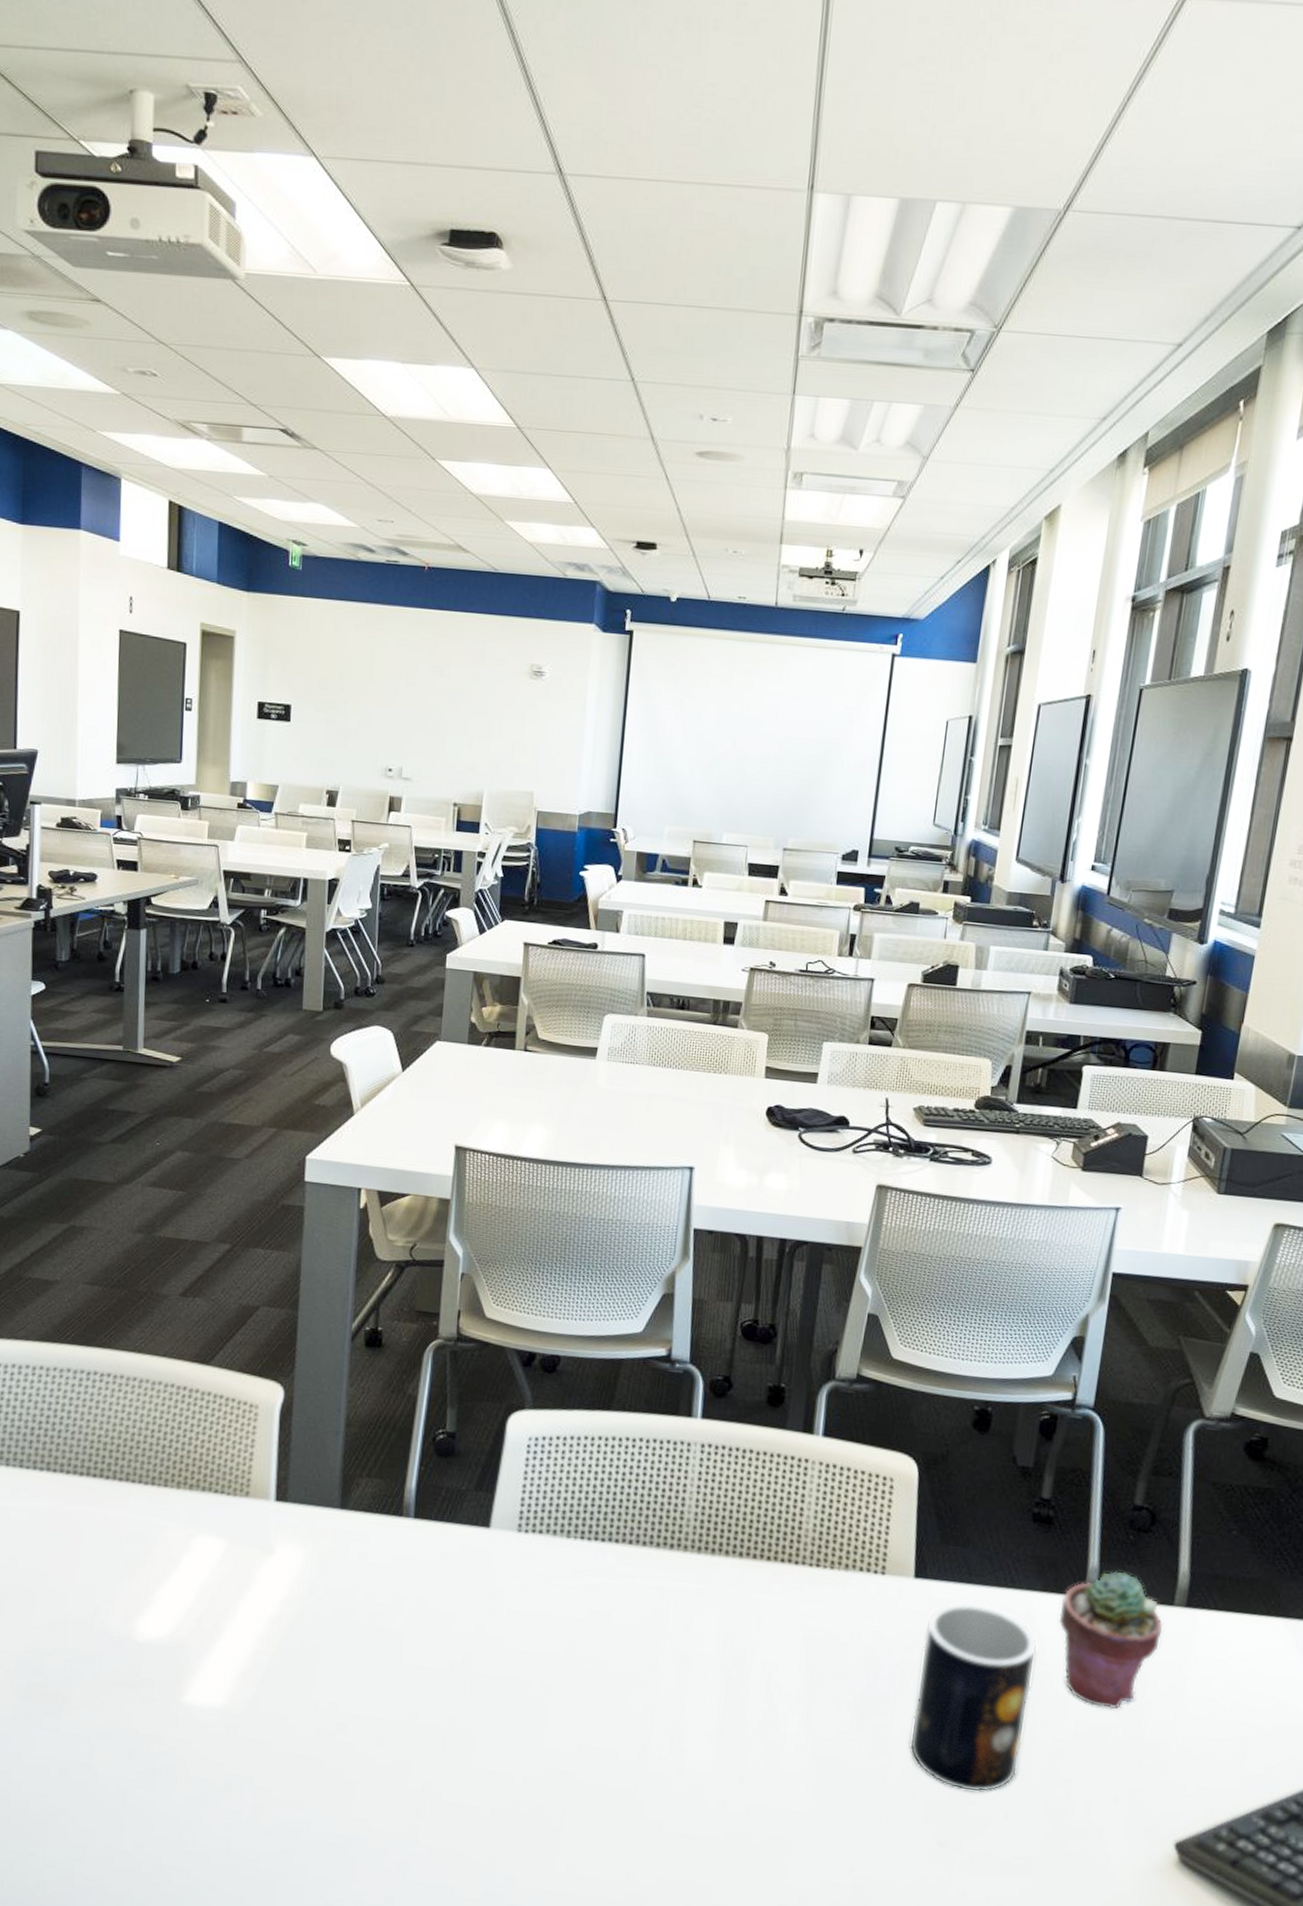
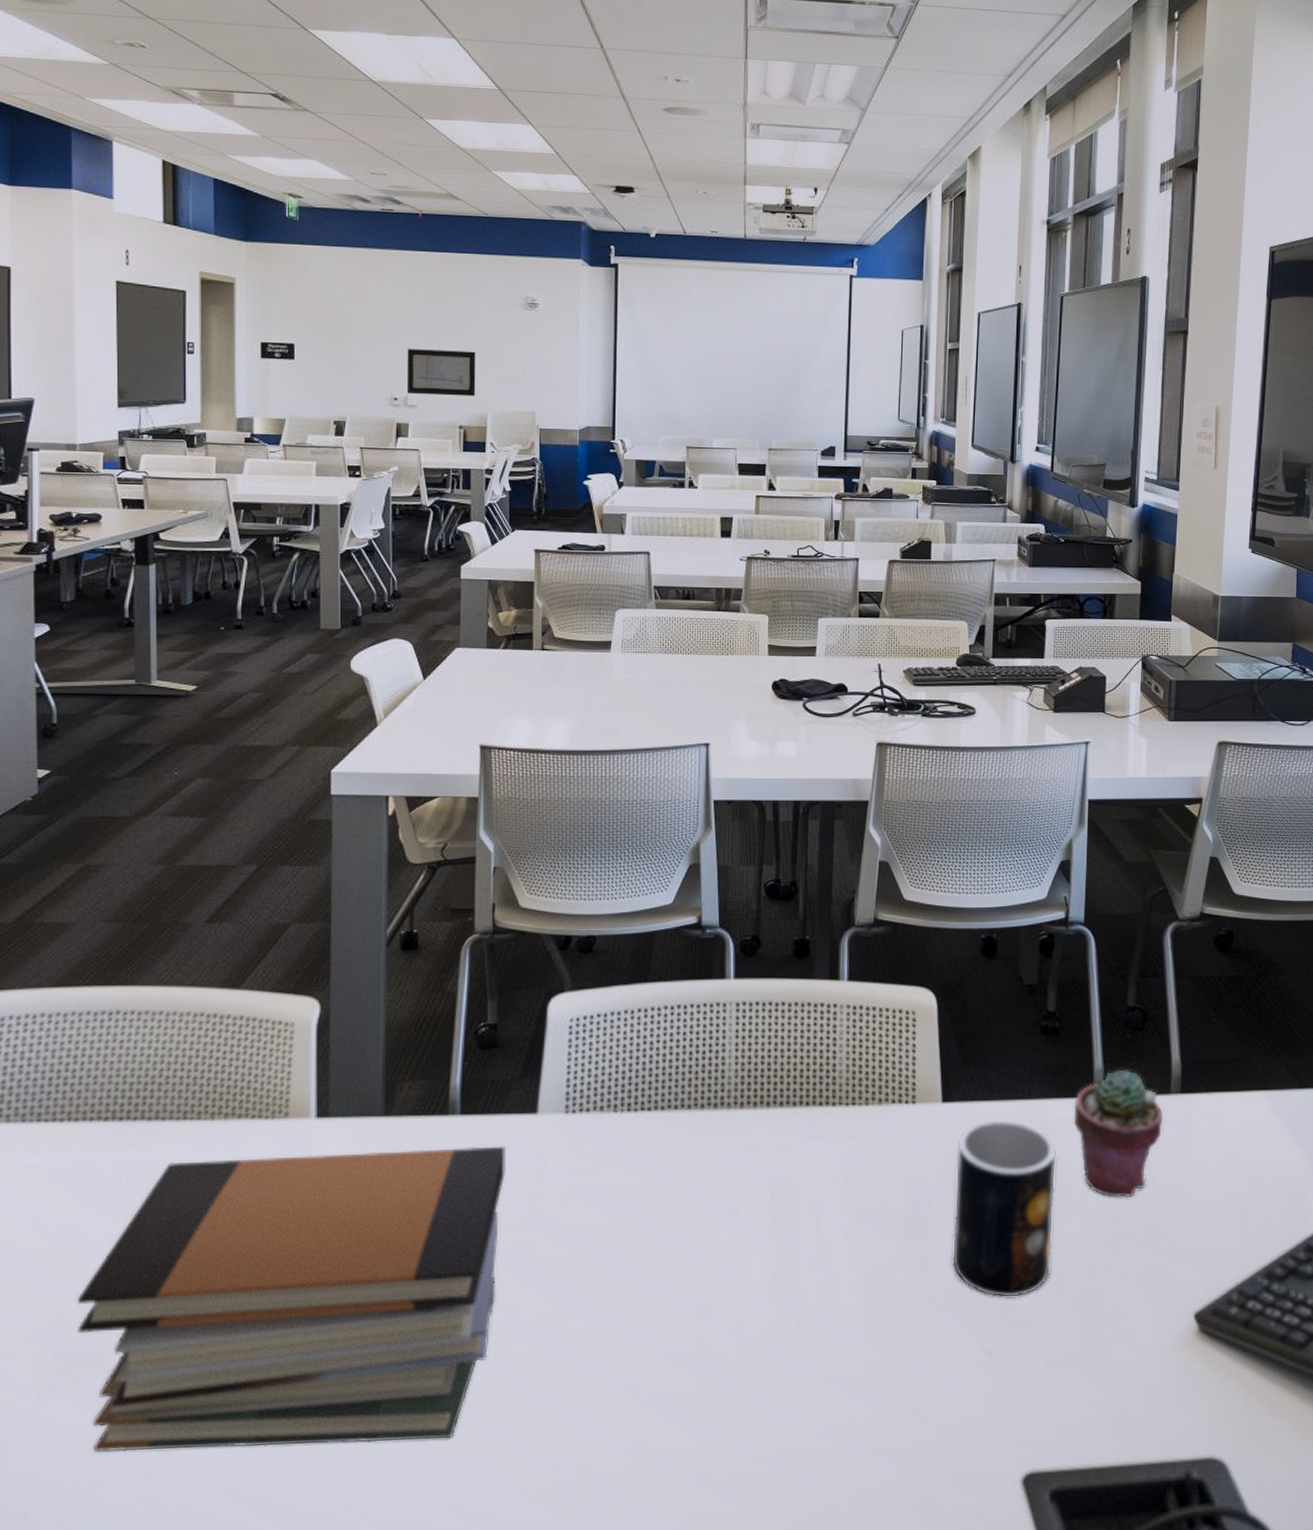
book stack: none [49,1524,456,1830] -> present [77,1146,505,1452]
wall art: none [401,716,476,772] -> present [406,349,476,397]

